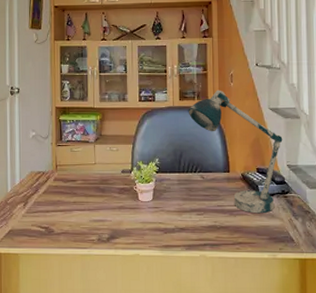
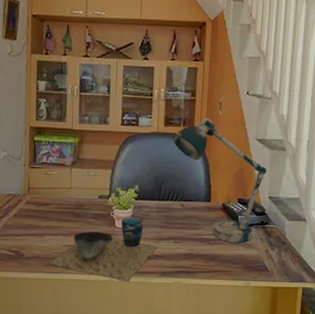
cup: none [77,190,180,257] -> present [48,216,157,282]

